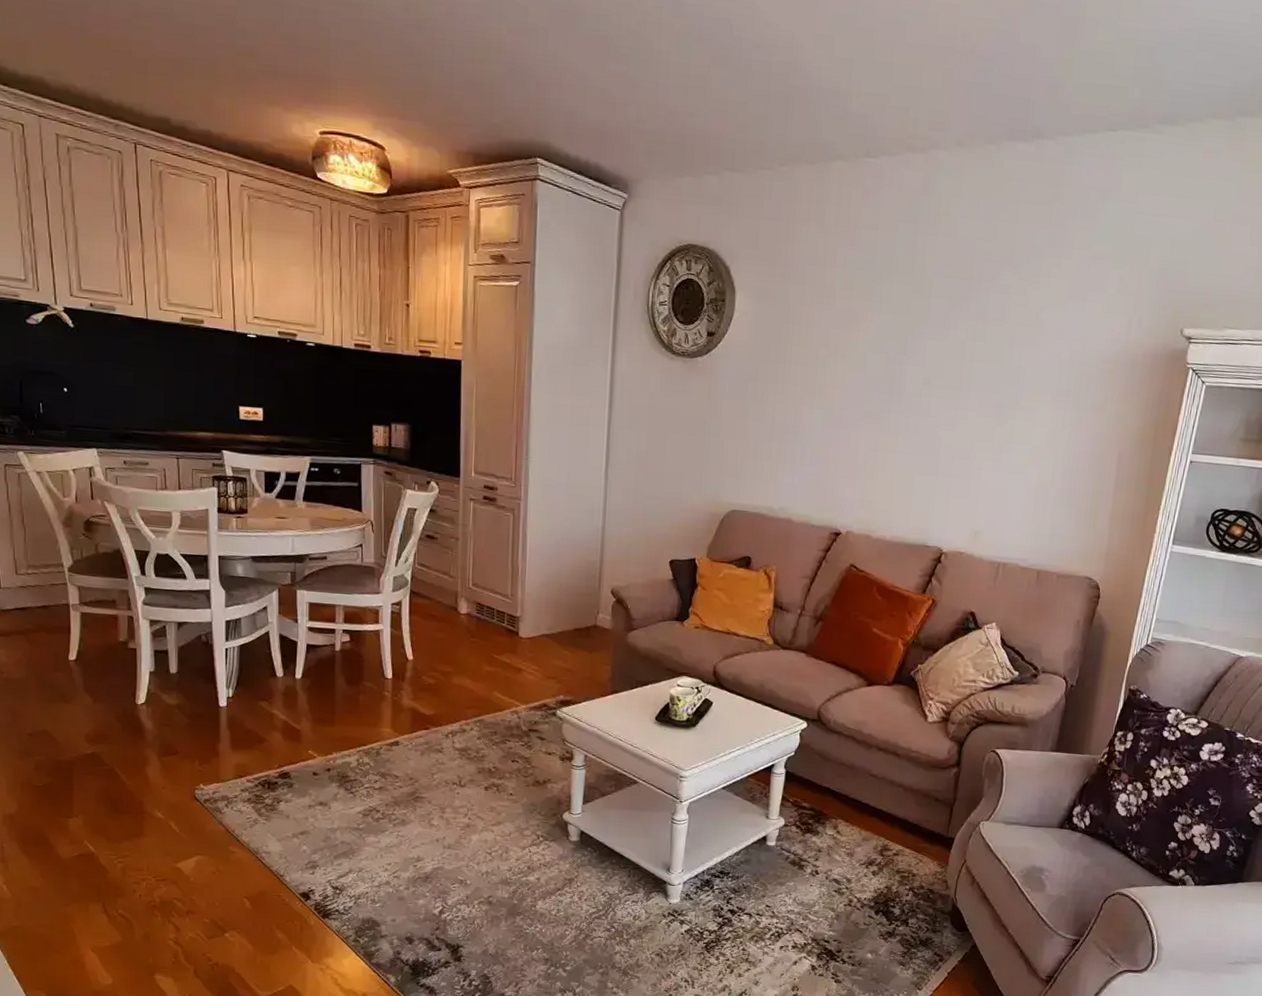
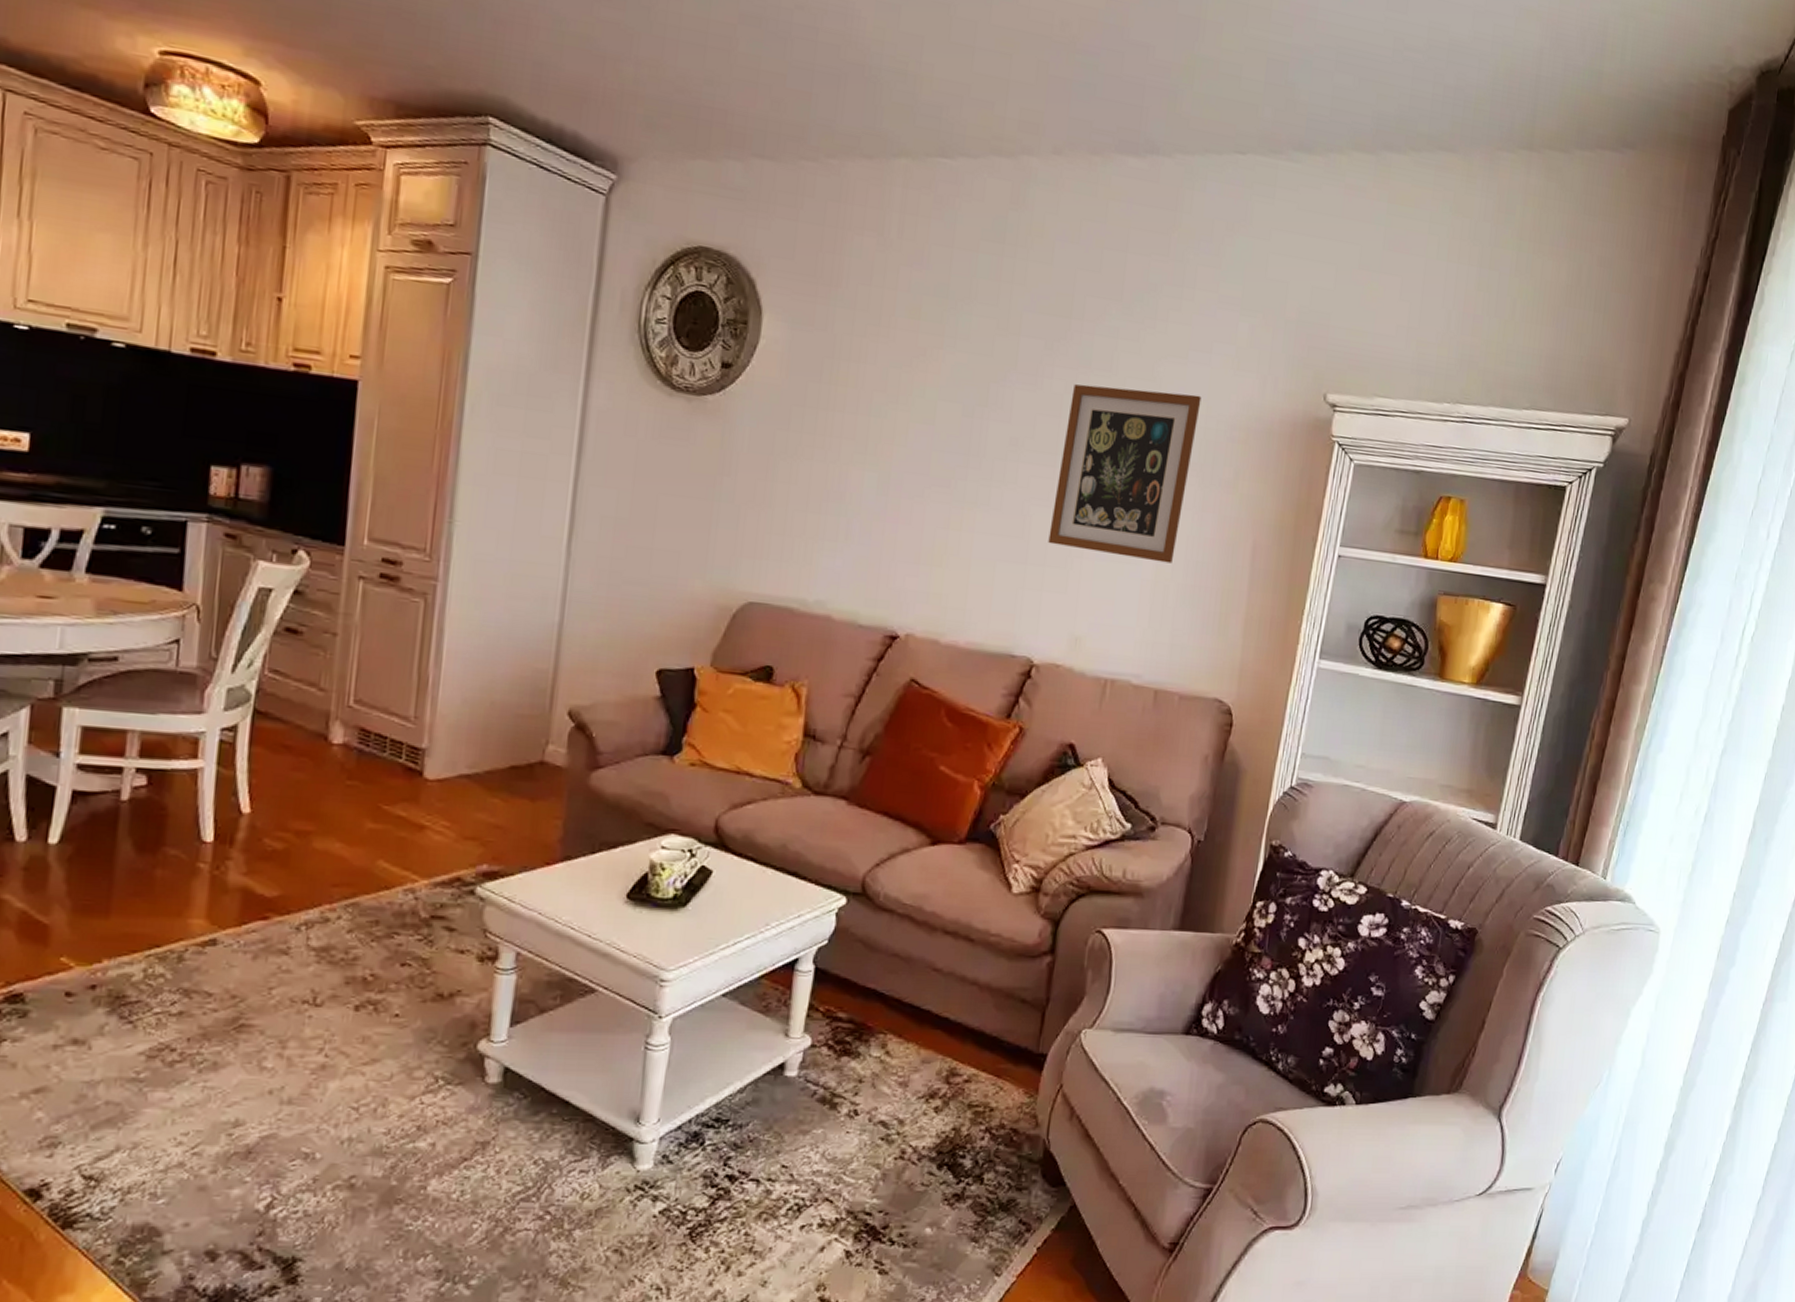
wall art: none [954,332,1077,472] -> present [1048,384,1202,564]

